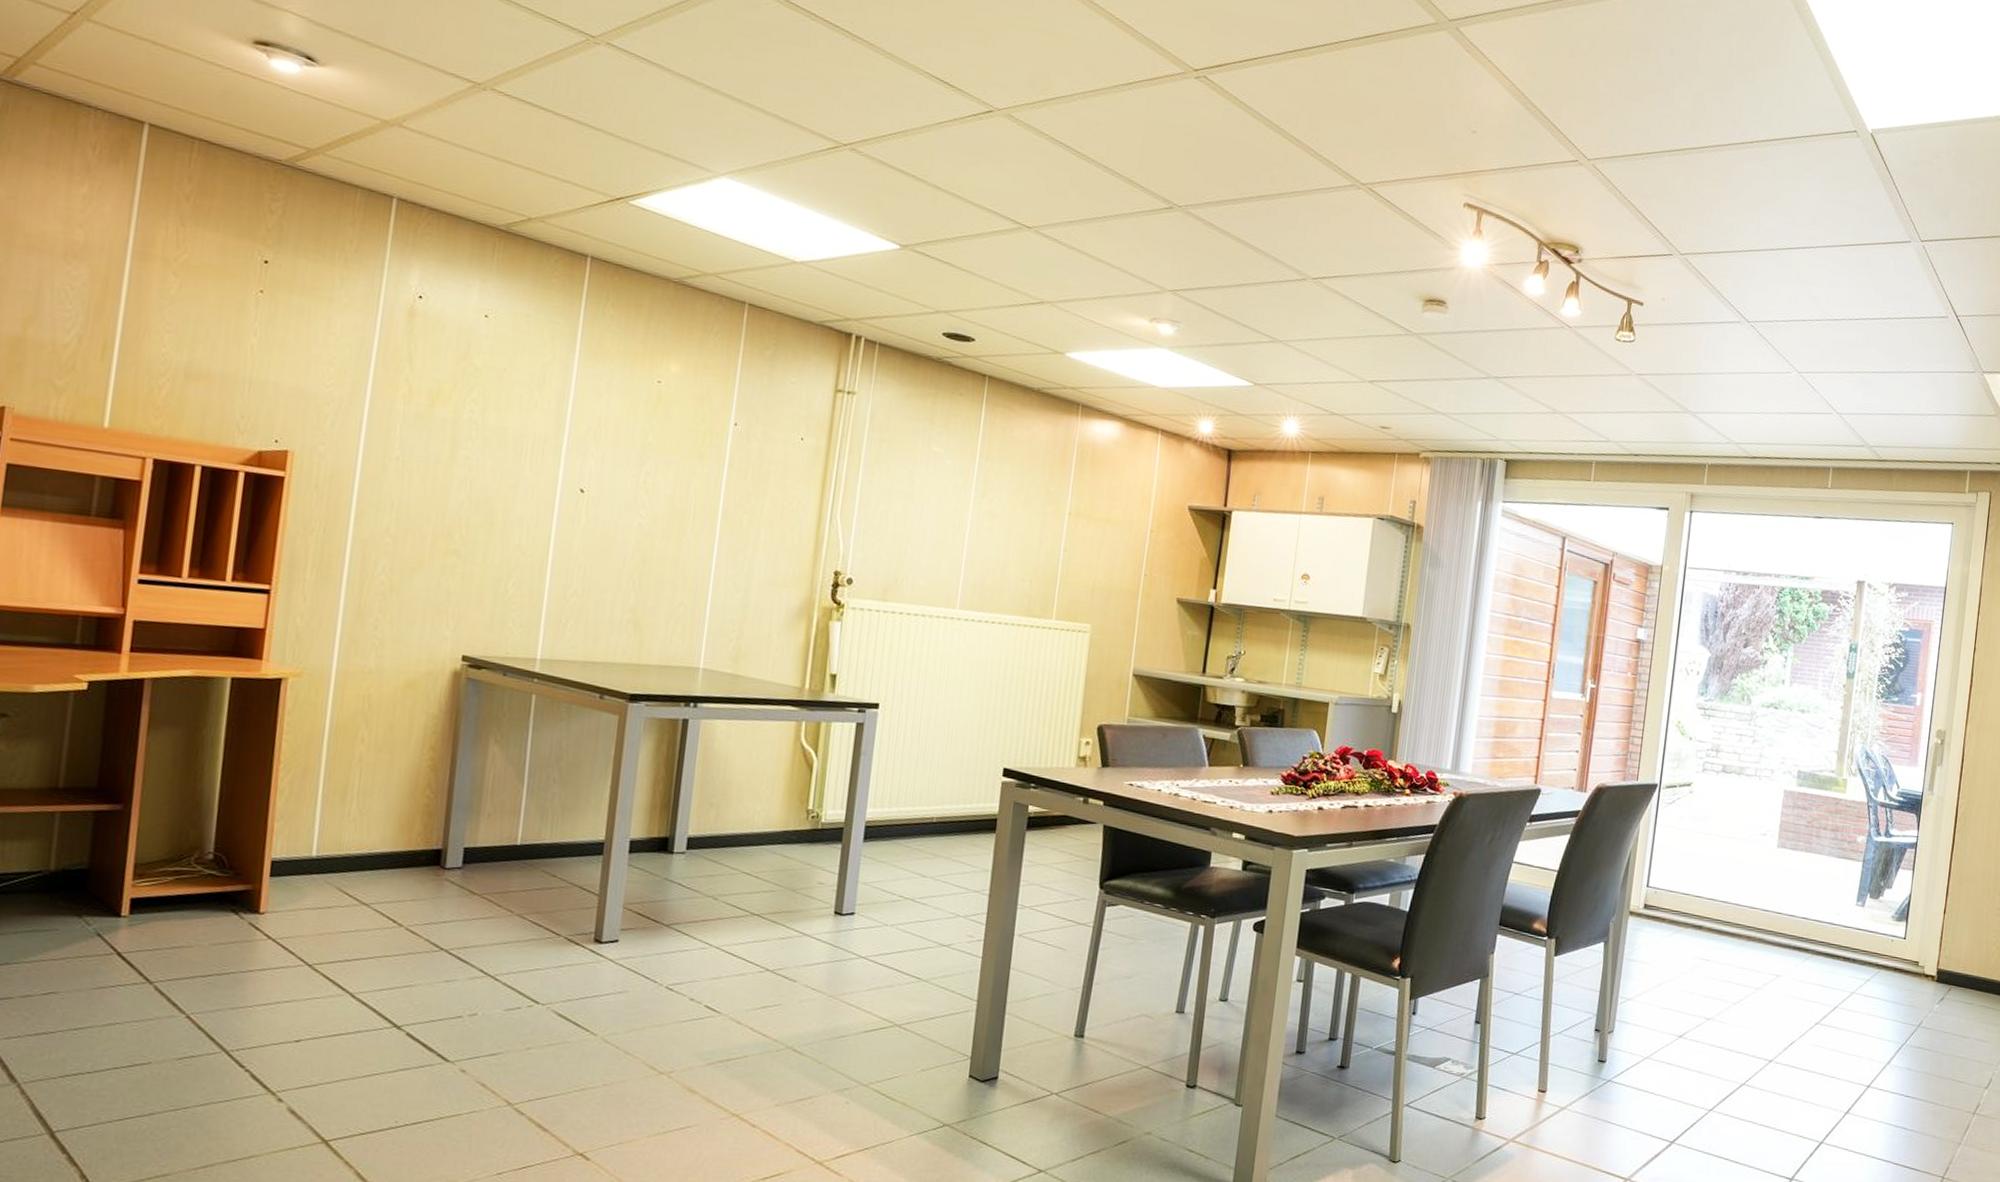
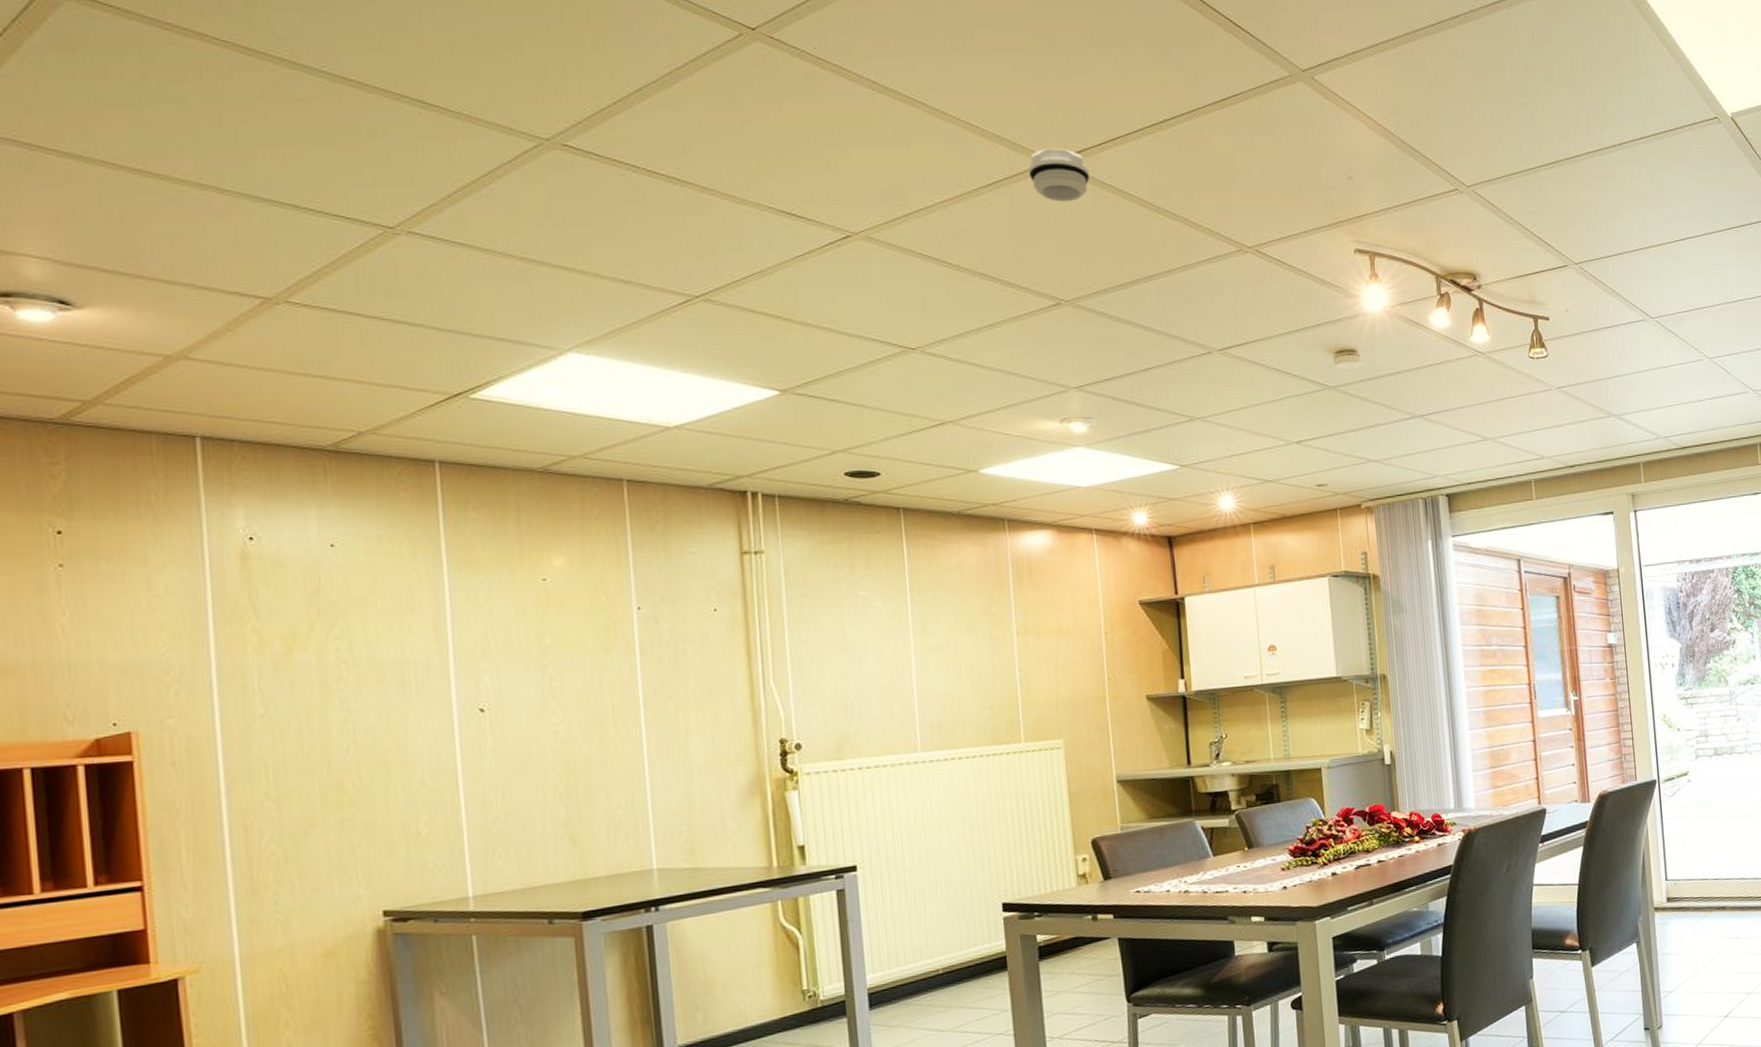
smoke detector: none [1168,57,1226,112] -> present [1028,148,1091,202]

